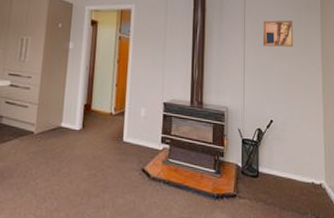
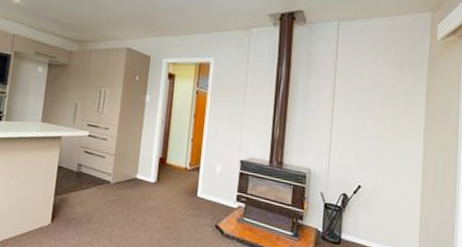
wall art: present [262,20,294,47] -> none [354,77,393,108]

